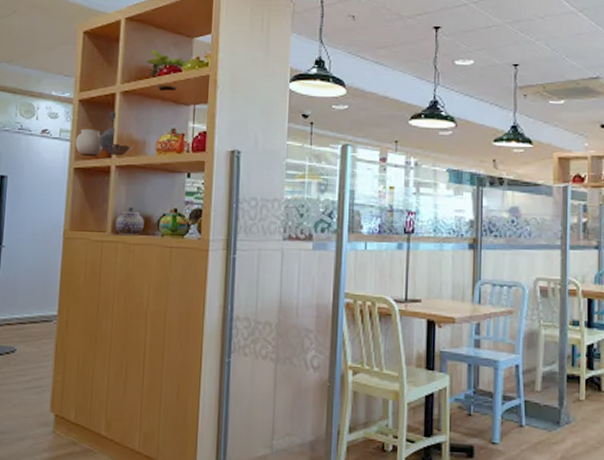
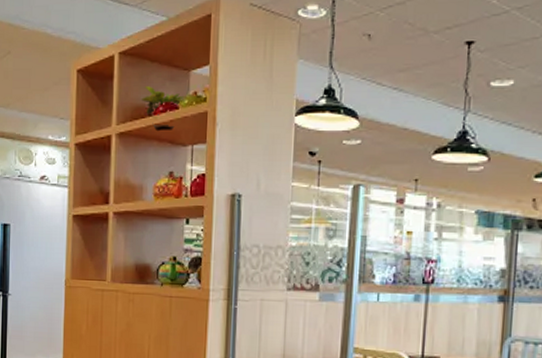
jar: present [75,126,103,157] -> none [73,171,101,204]
ceramic jug: present [99,111,134,156] -> none [96,154,131,202]
teapot: present [115,207,144,236] -> none [115,255,143,285]

